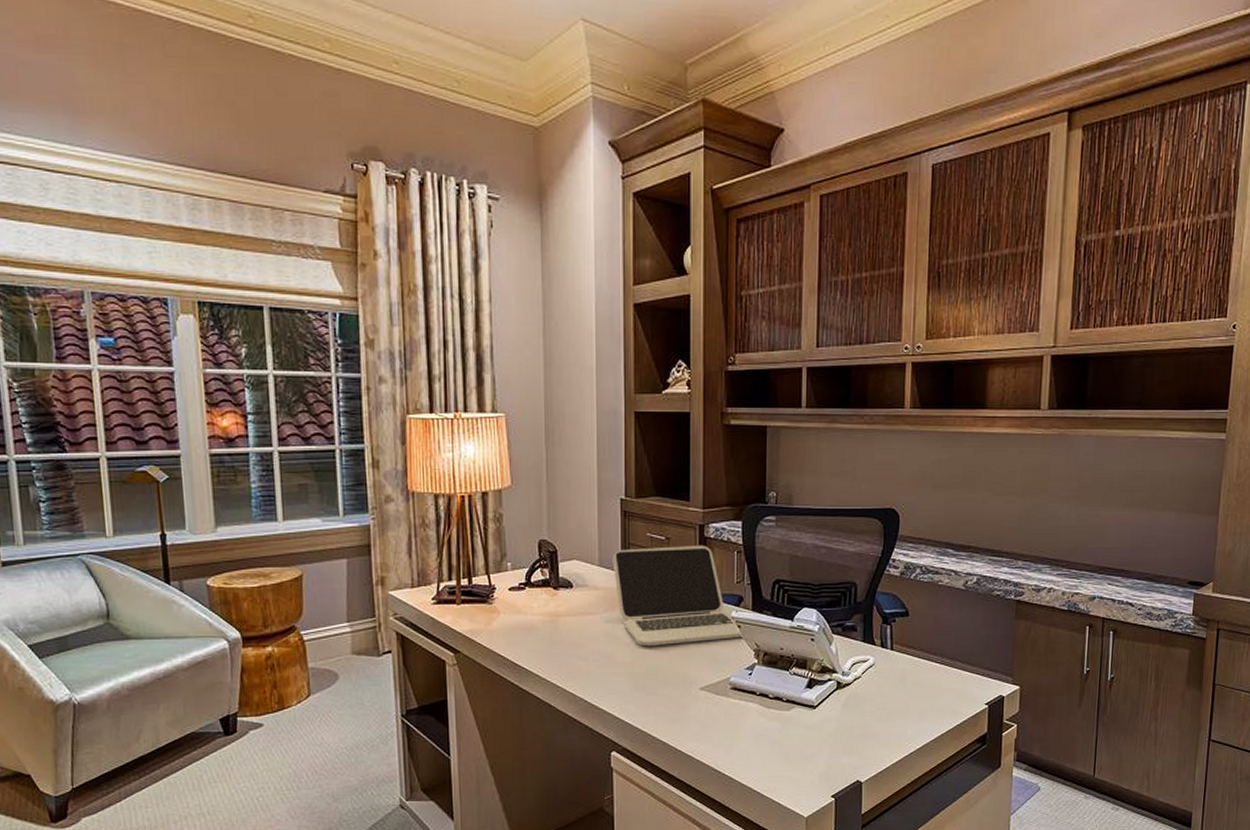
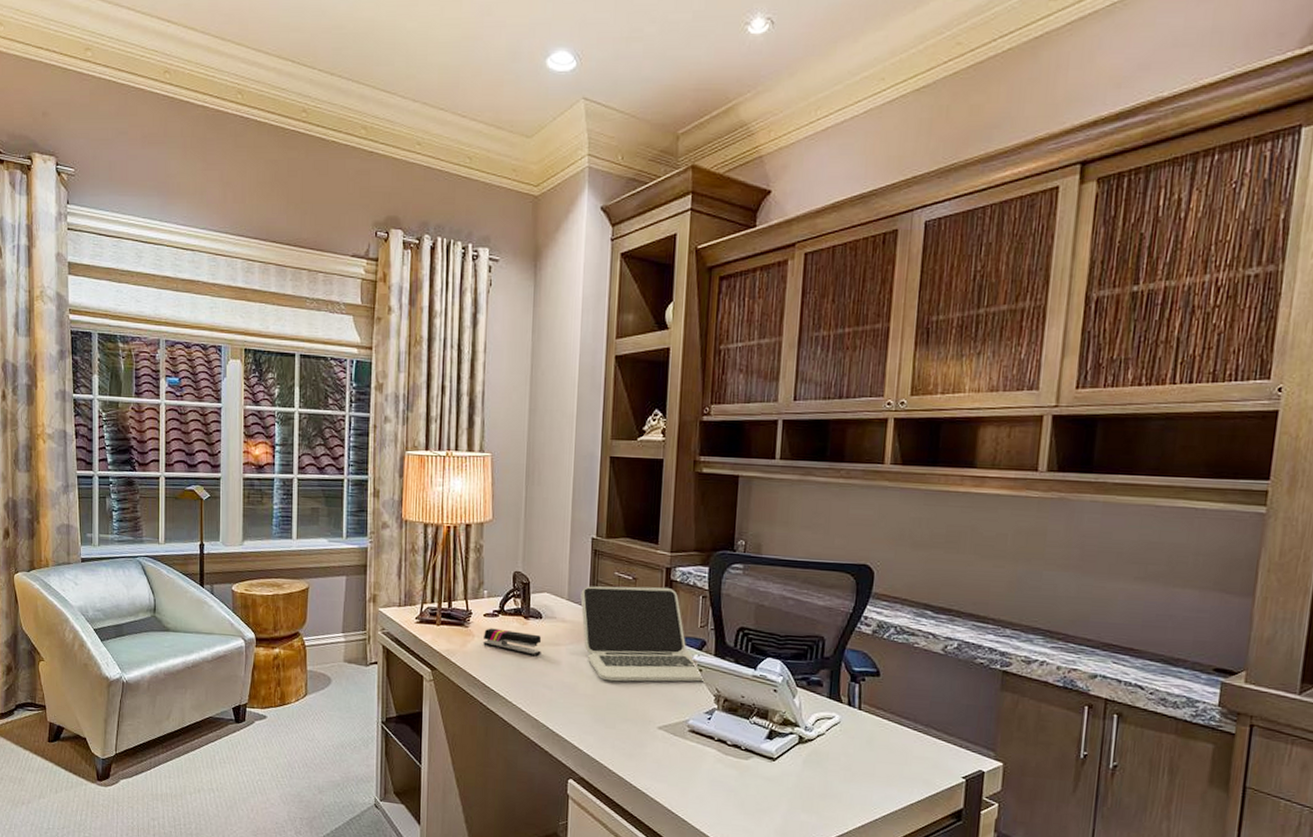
stapler: none [510,602,574,628] -> present [483,628,541,657]

